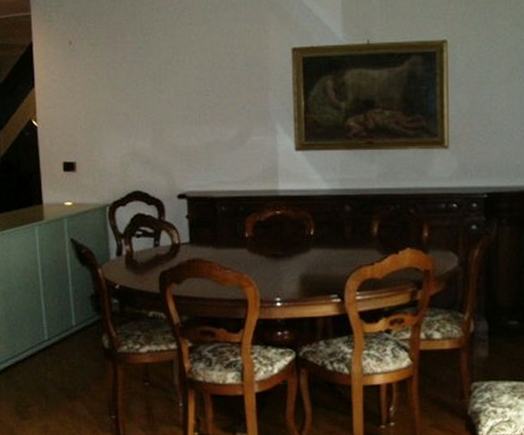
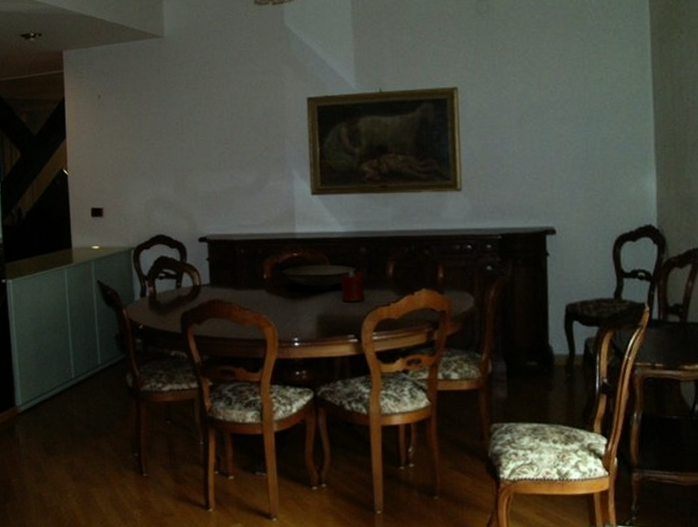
decorative bowl: none [265,223,342,250] -> present [283,265,358,291]
candle: none [324,229,348,262] -> present [340,270,365,302]

